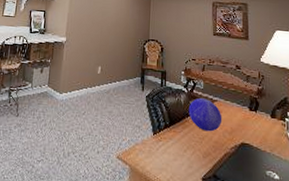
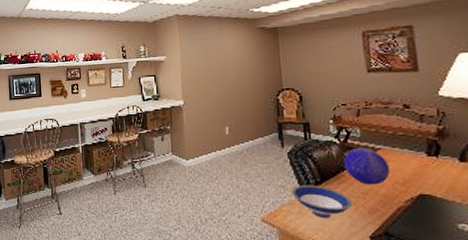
bowl: none [144,126,192,159] -> present [291,185,354,218]

